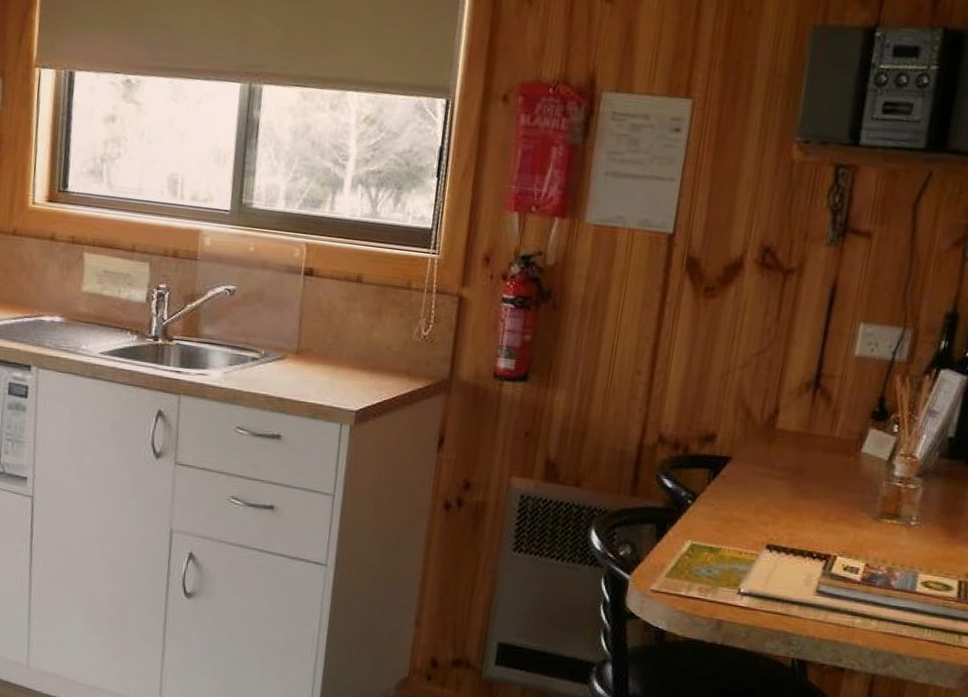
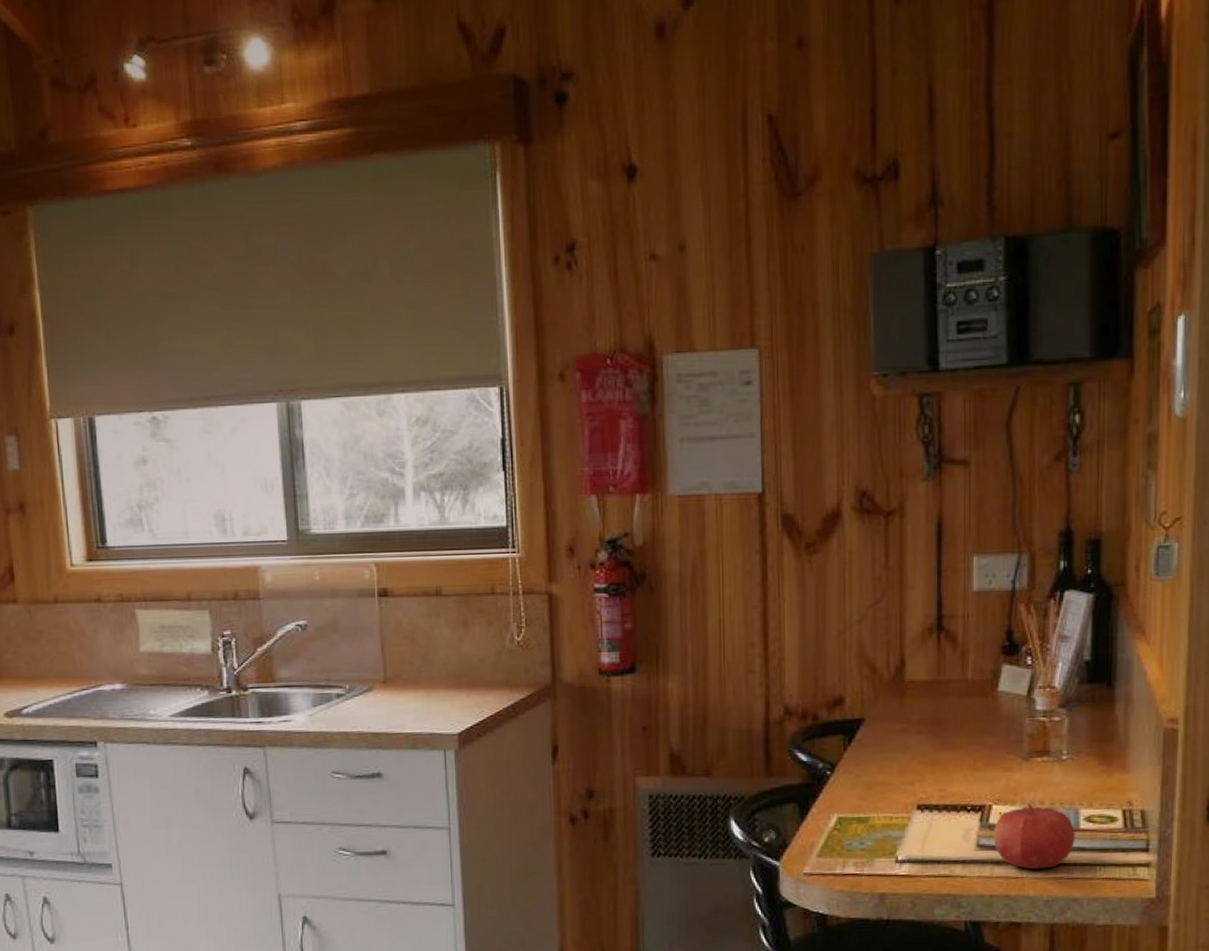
fruit: none [832,559,911,623] -> present [993,802,1076,869]

